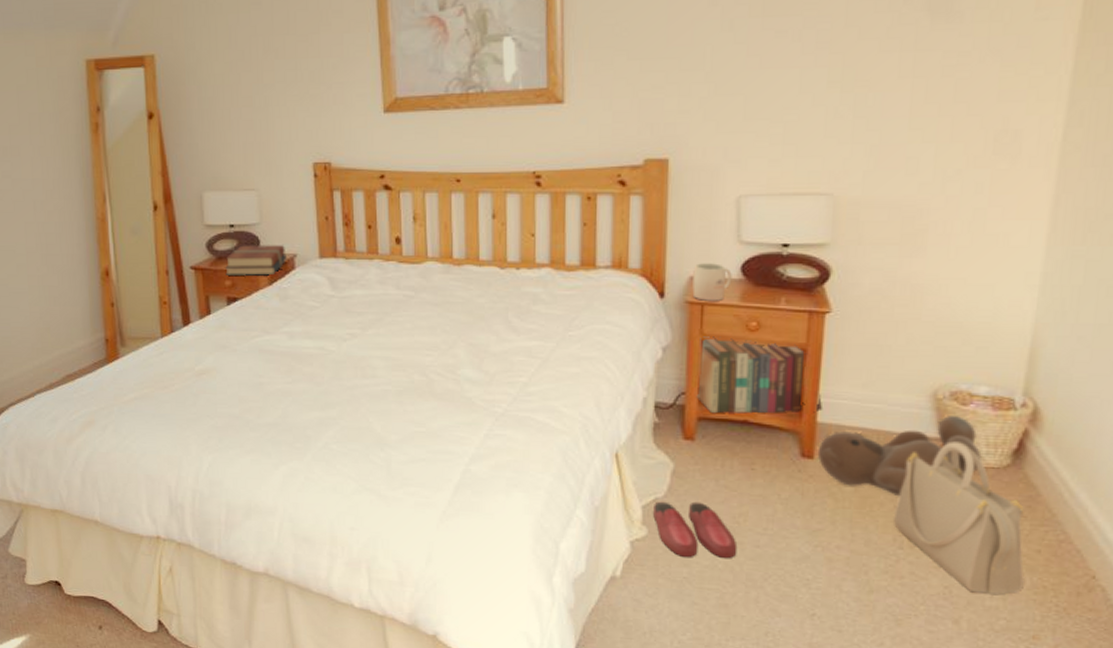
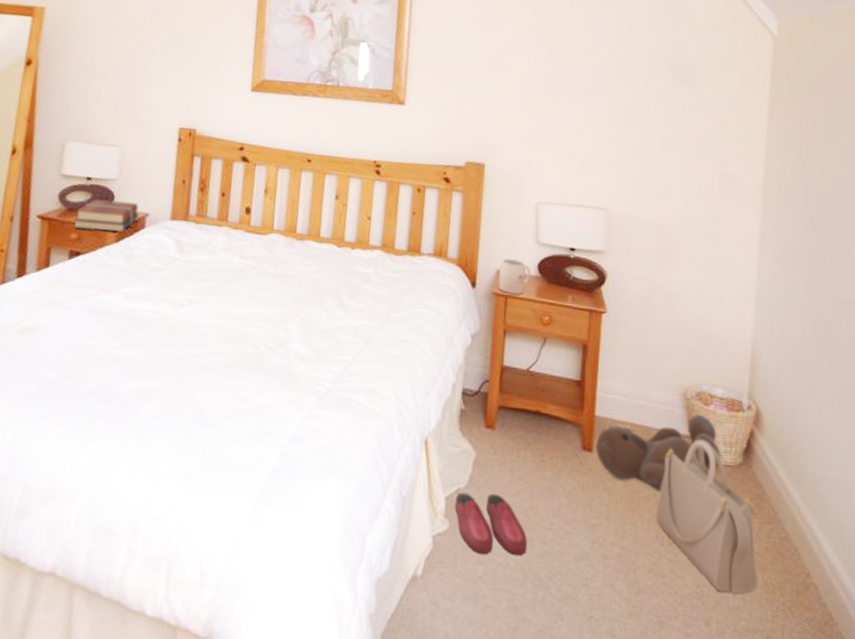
books: present [696,336,823,414] -> none [497,327,600,406]

